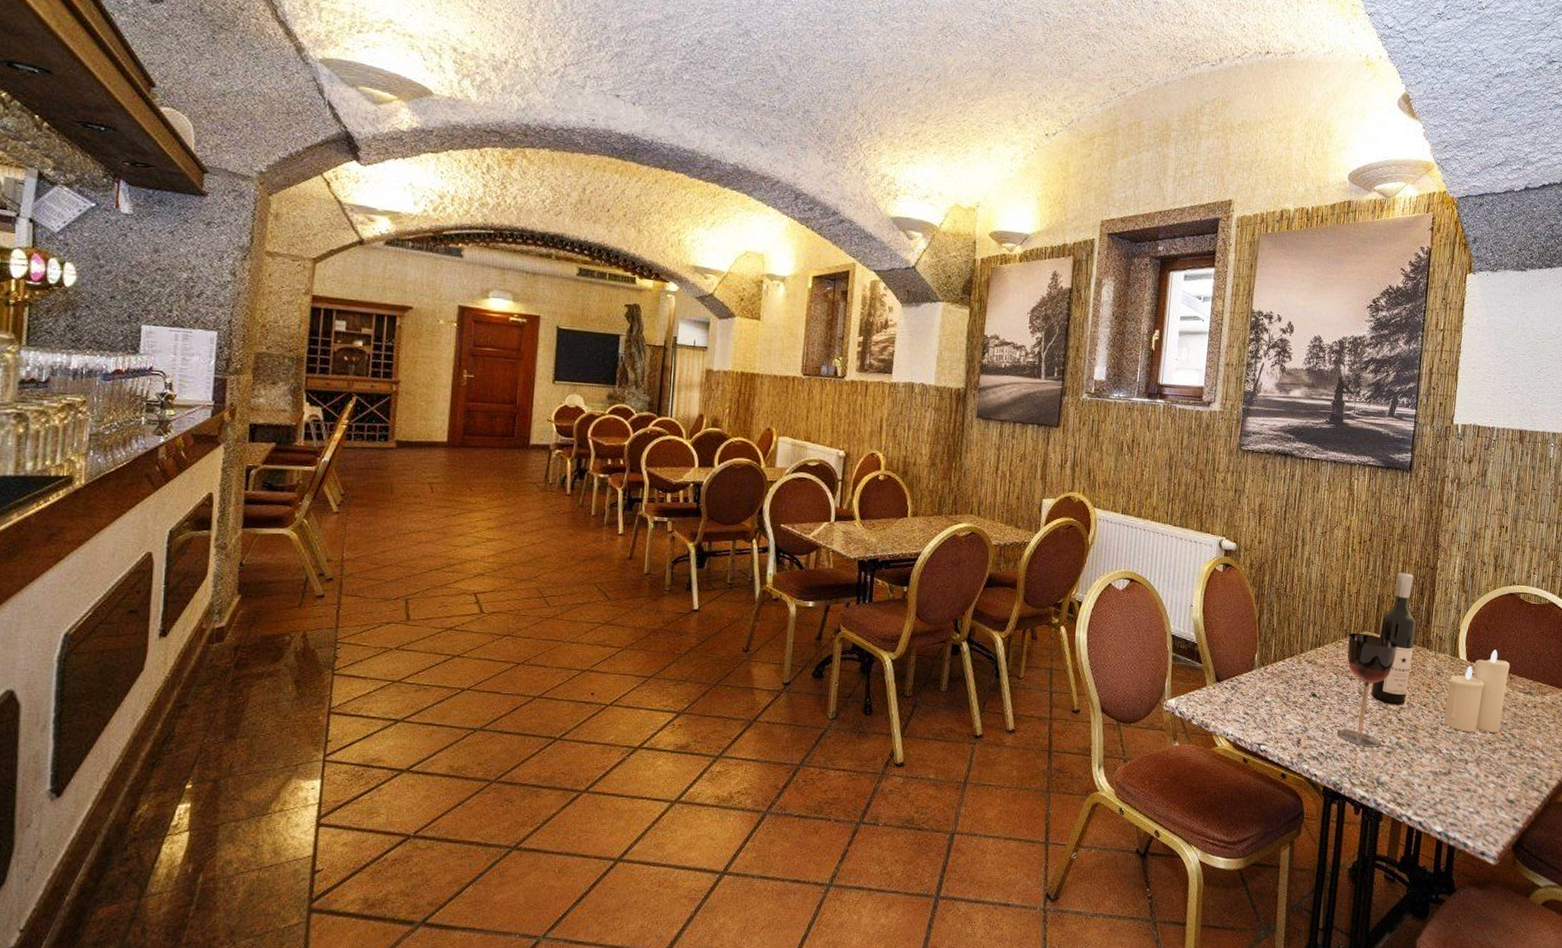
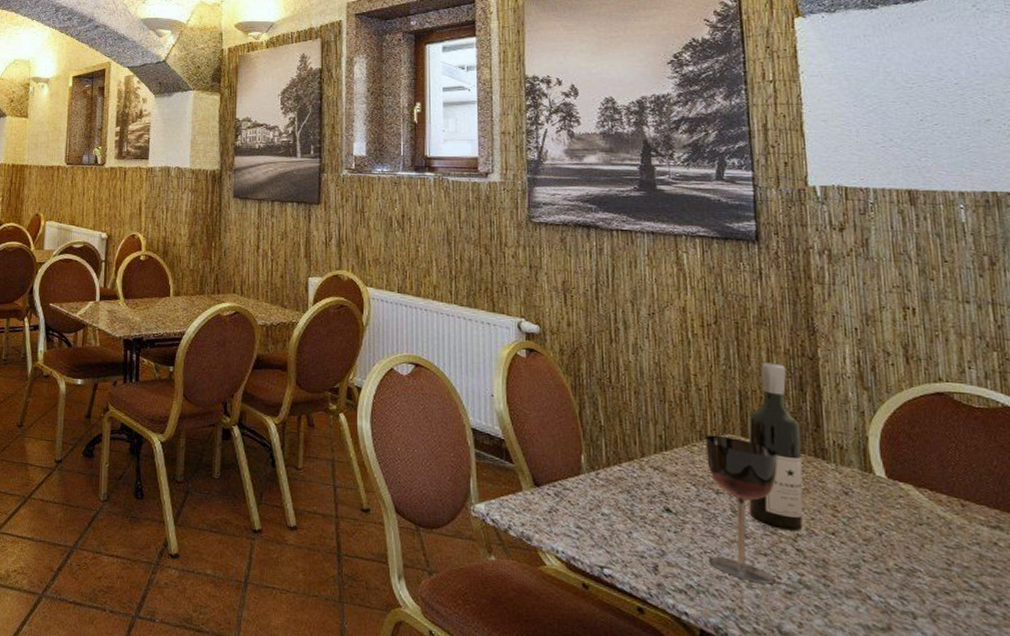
candle: present [1444,649,1510,733] -> none [864,465,960,579]

